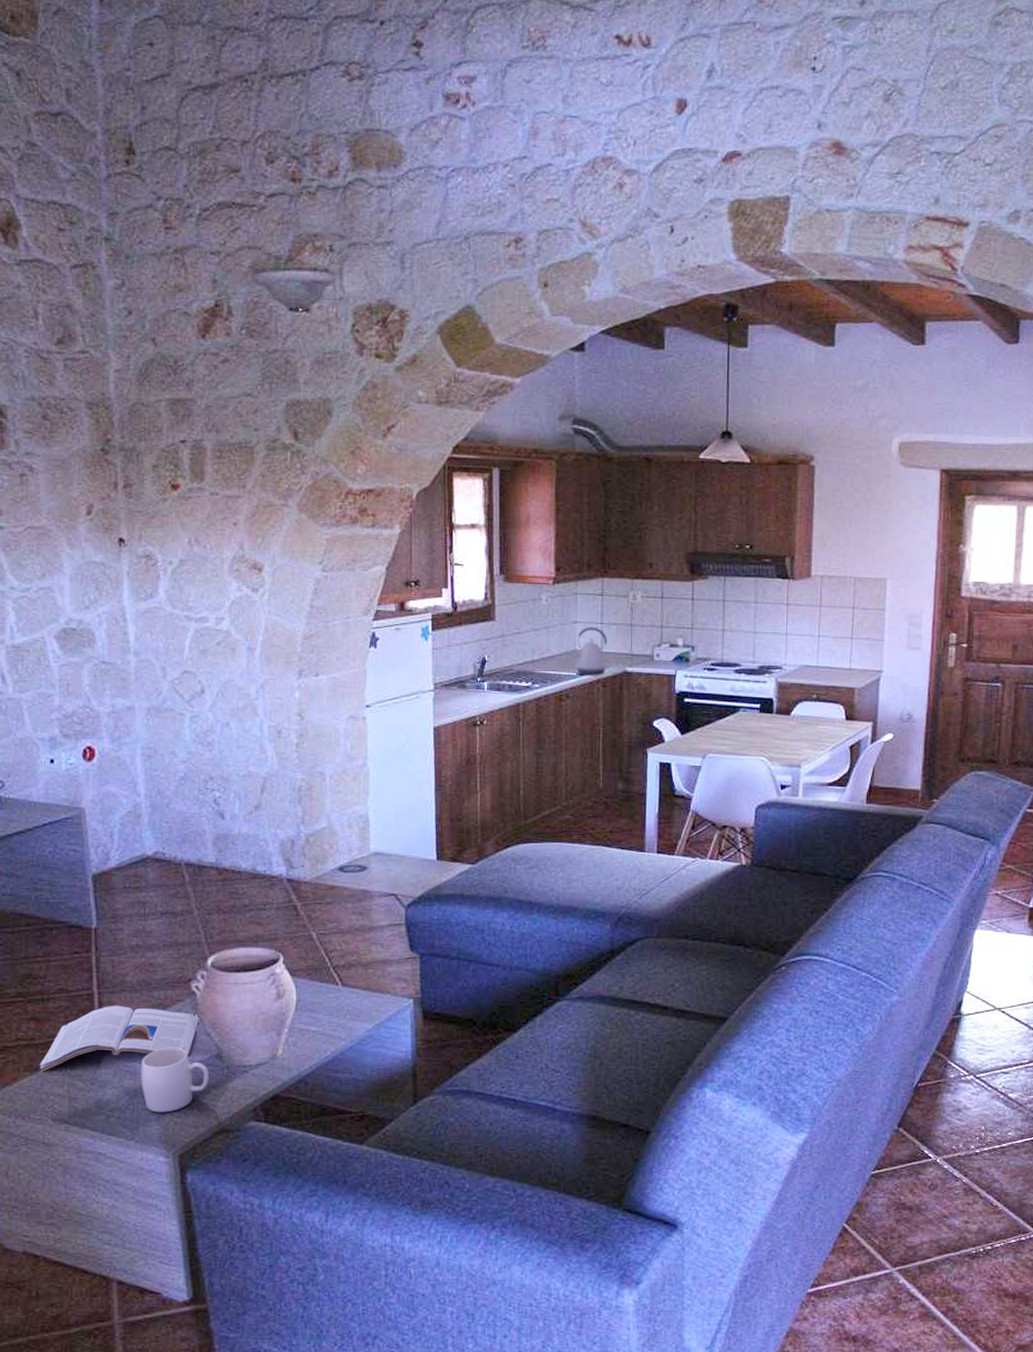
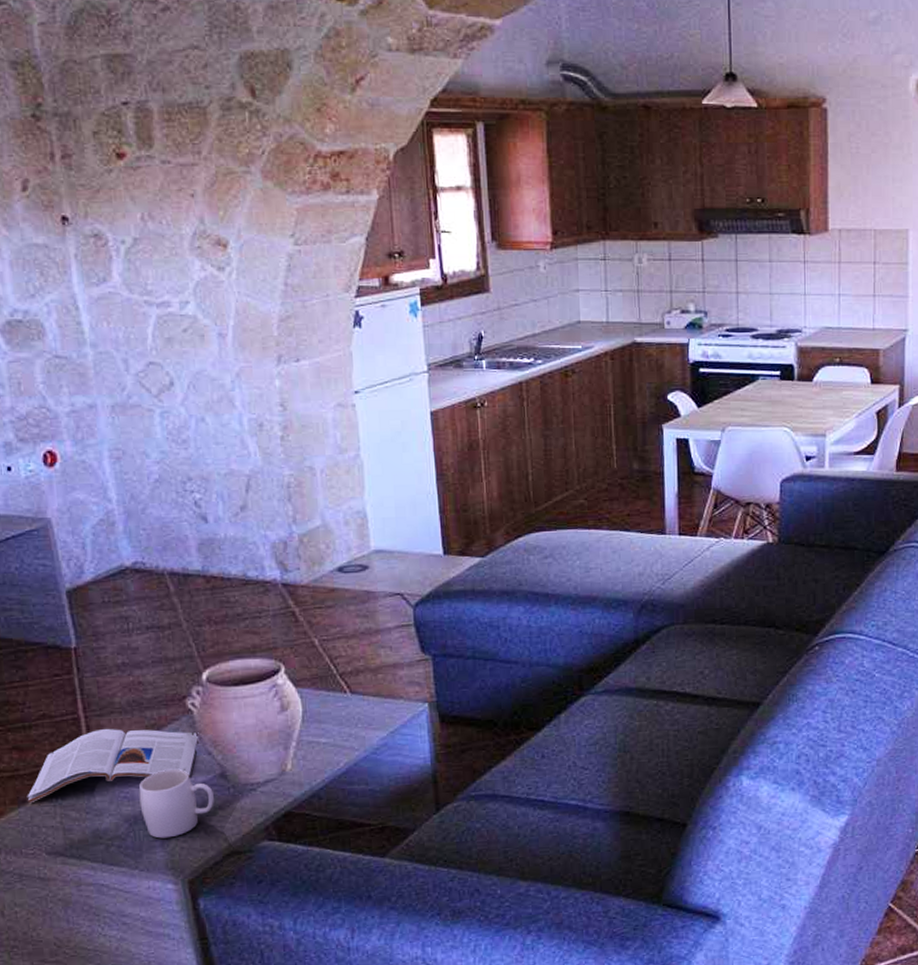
kettle: present [571,626,609,676] -> none [575,294,617,349]

